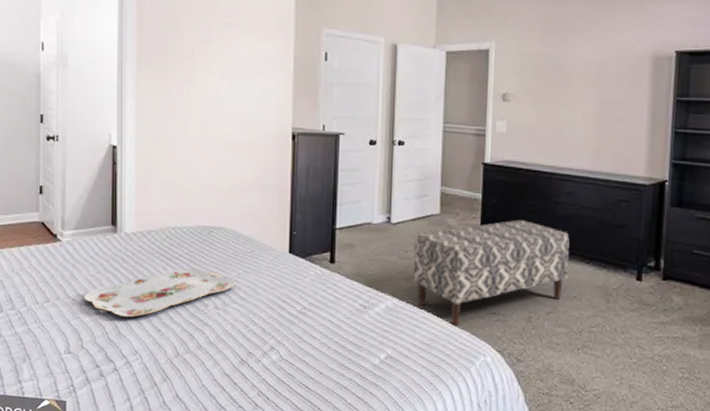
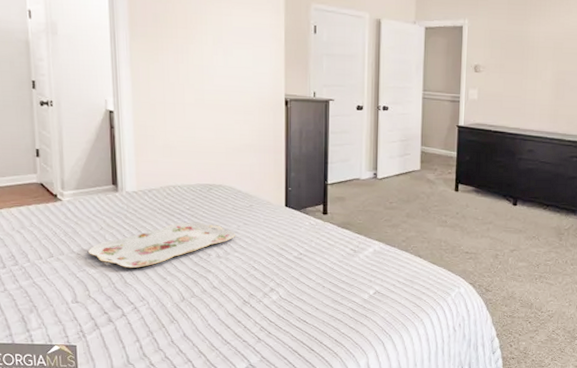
bench: present [413,220,570,326] -> none [397,174,530,265]

